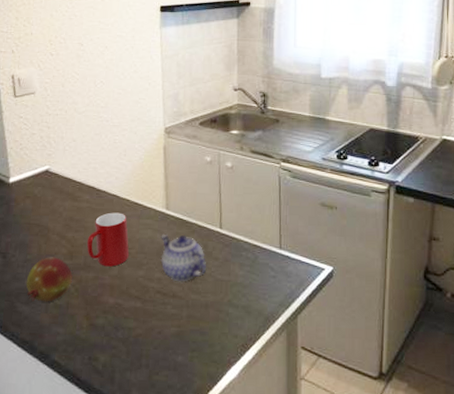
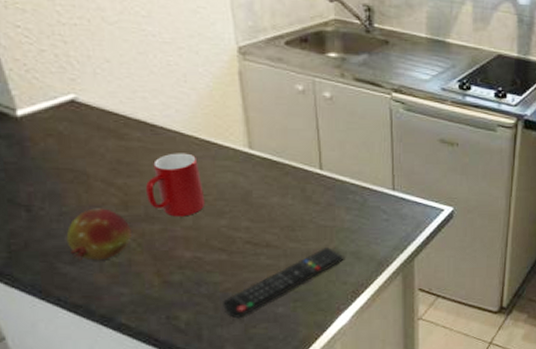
remote control: none [134,300,236,365] -> present [223,247,344,319]
teapot: present [160,233,207,282] -> none [245,177,307,230]

